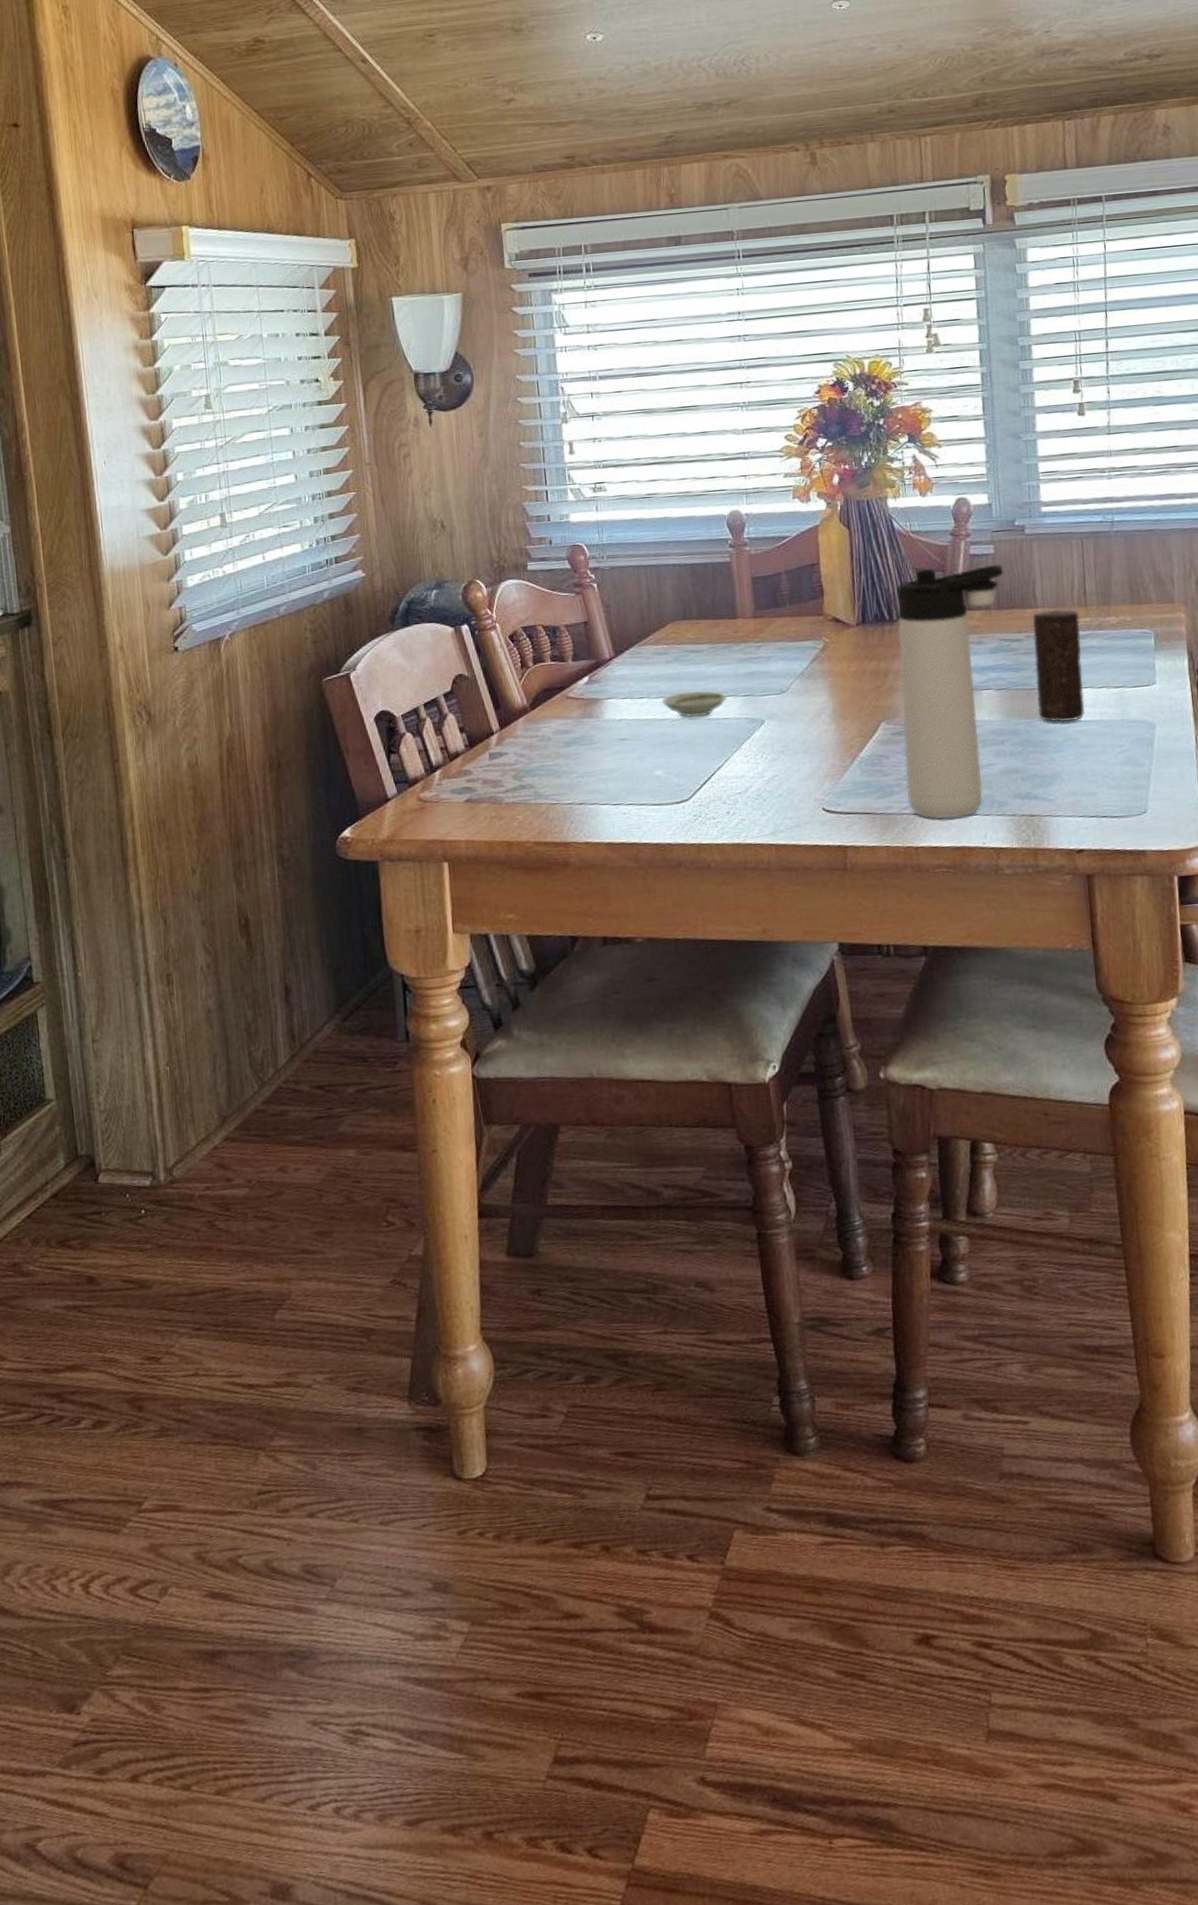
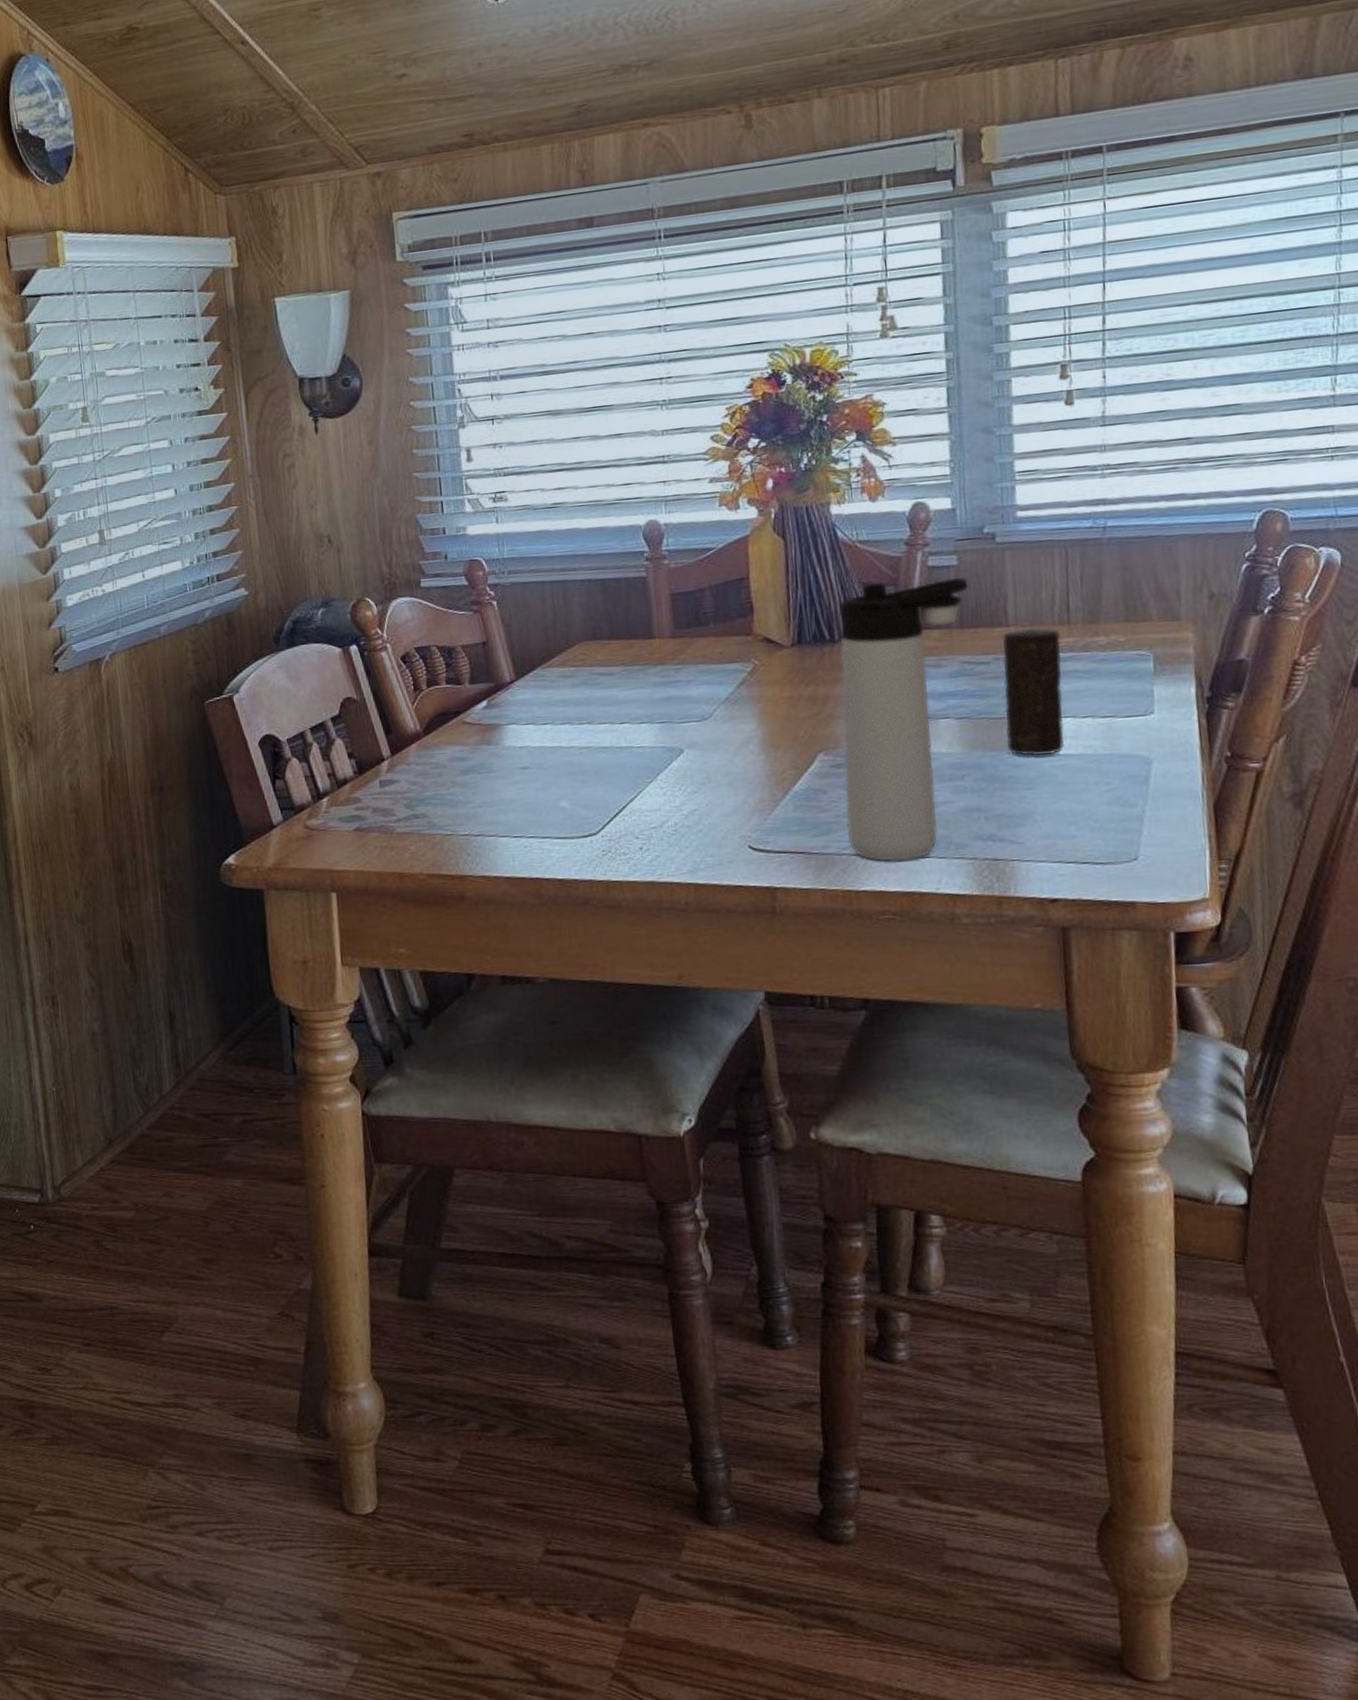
saucer: present [661,690,727,718] -> none [567,716,641,746]

